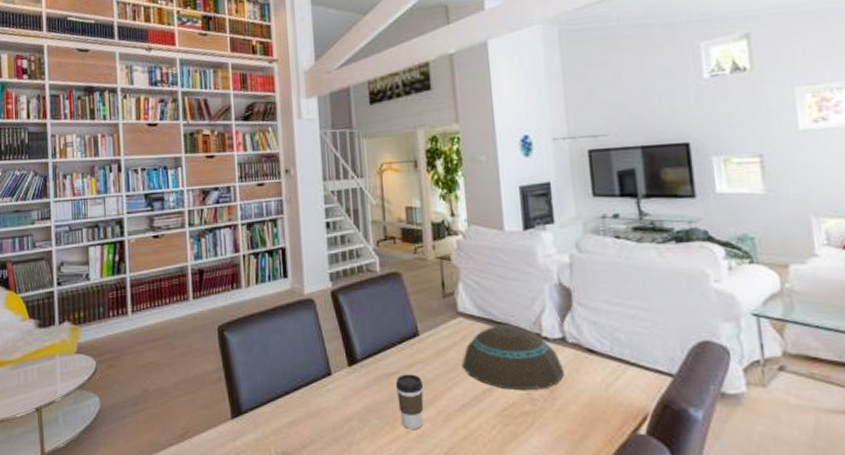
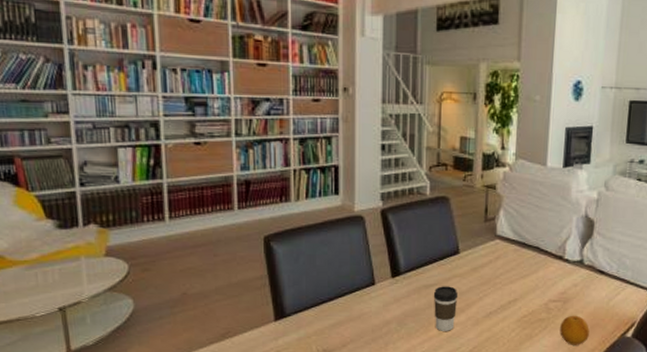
bowl: present [462,323,565,391] -> none [494,246,578,302]
fruit: none [550,406,590,446] -> present [560,315,590,345]

